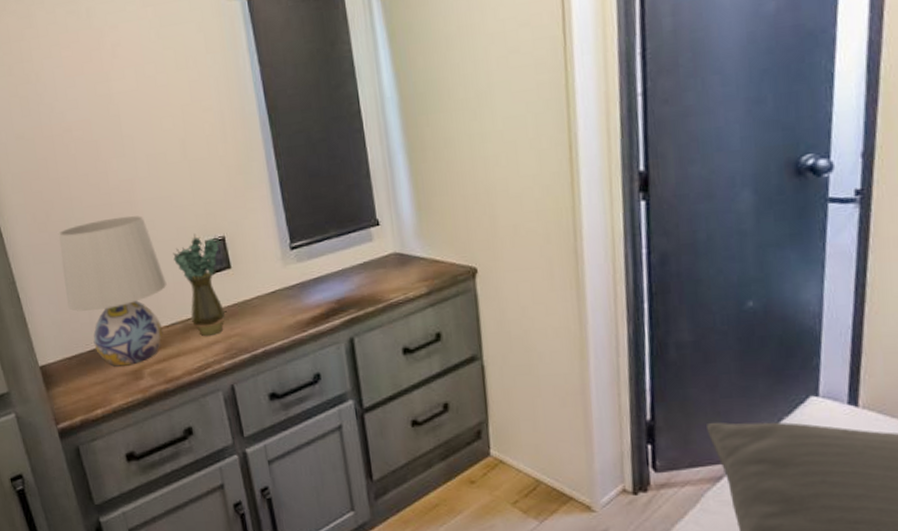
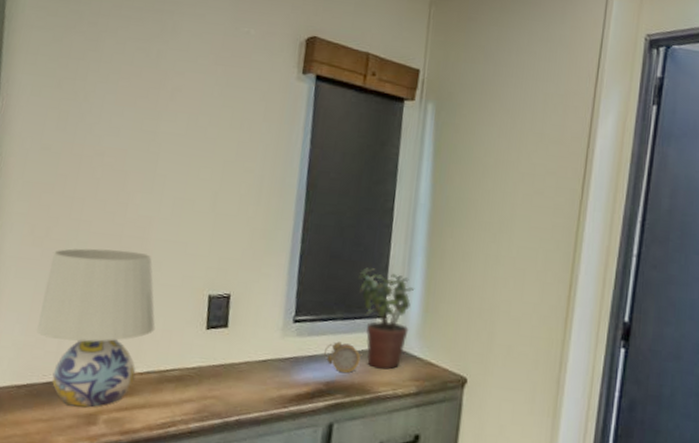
vase: present [173,234,225,336] -> none [169,285,226,393]
alarm clock: none [327,258,365,289] -> present [324,341,362,374]
potted plant: none [341,178,406,277] -> present [357,267,415,370]

